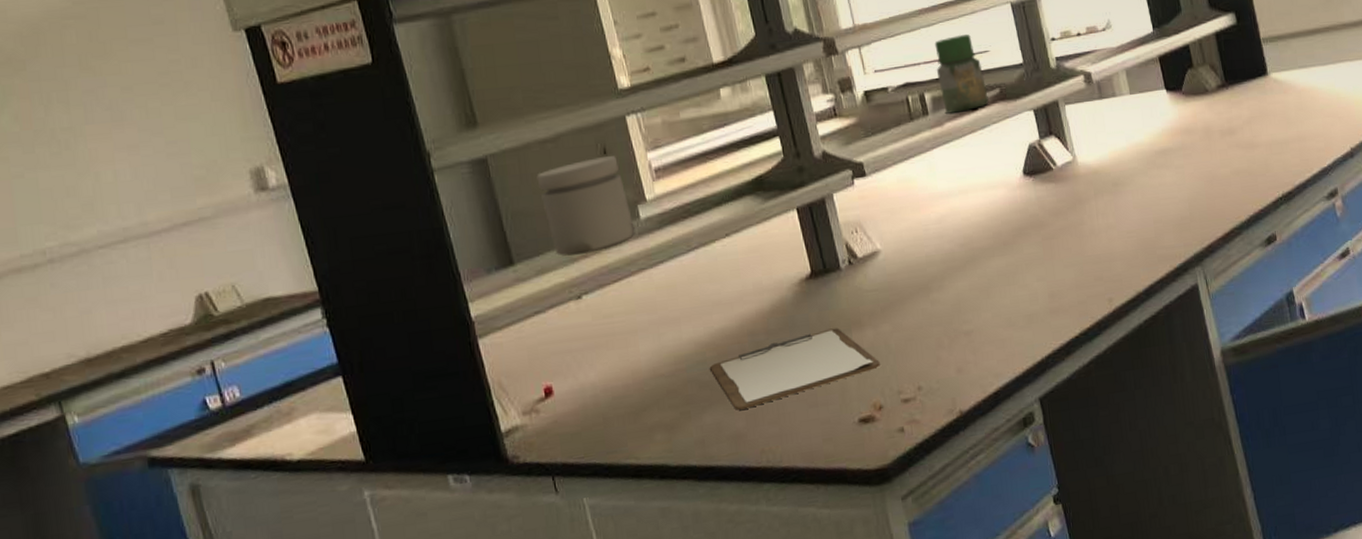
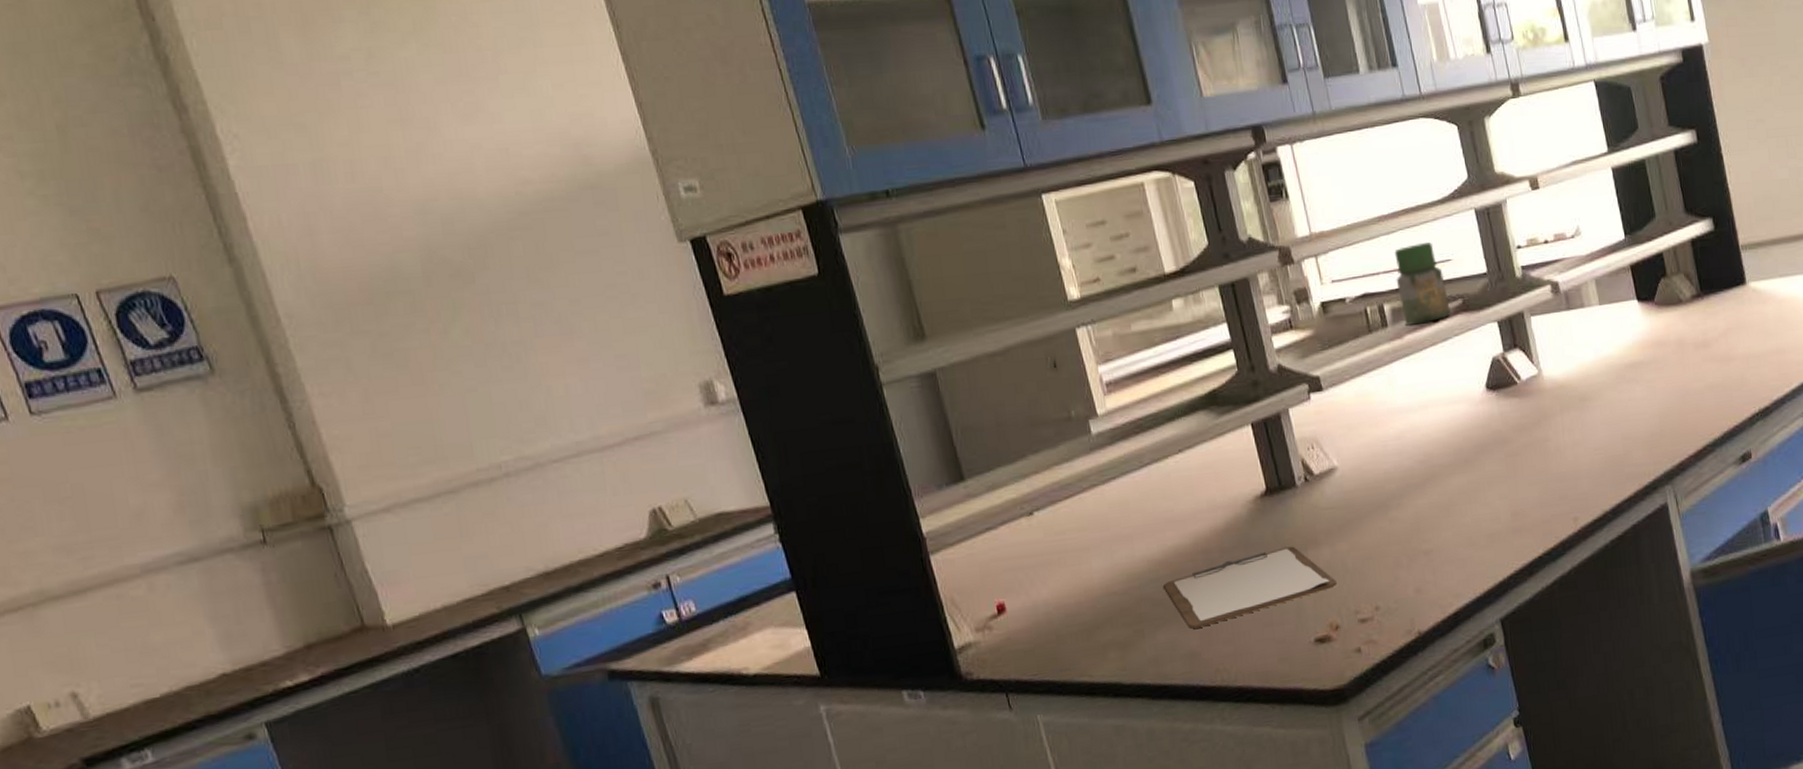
jar: present [536,156,636,257] -> none [986,369,1087,472]

